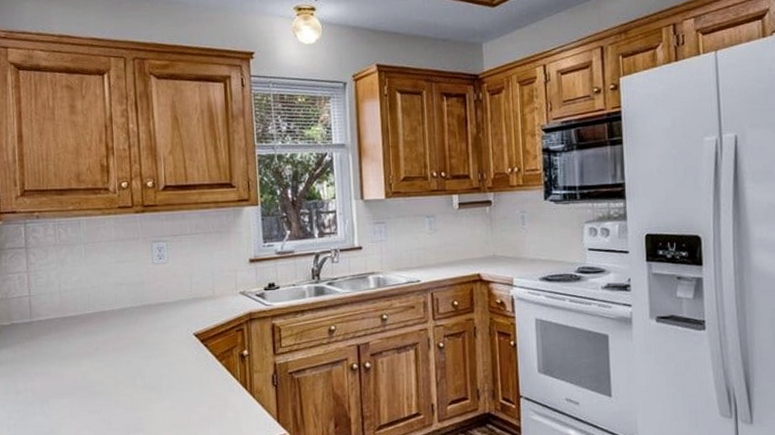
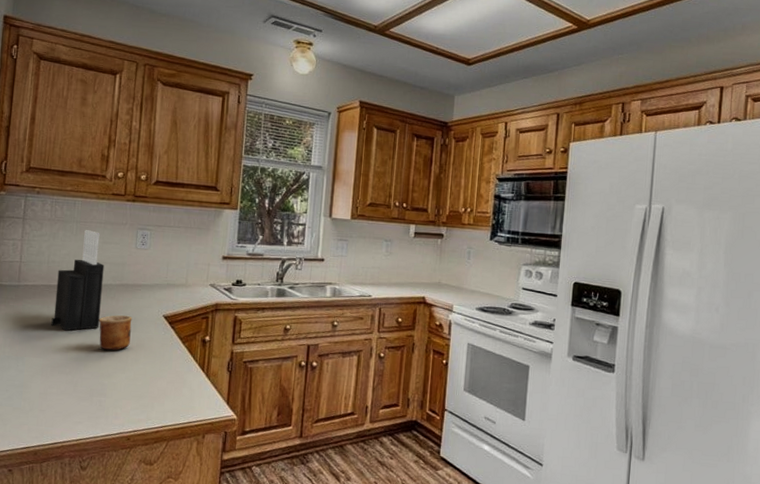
knife block: none [72,250,125,365] -> present [51,230,105,331]
cup: none [123,339,162,380] -> present [98,315,132,350]

